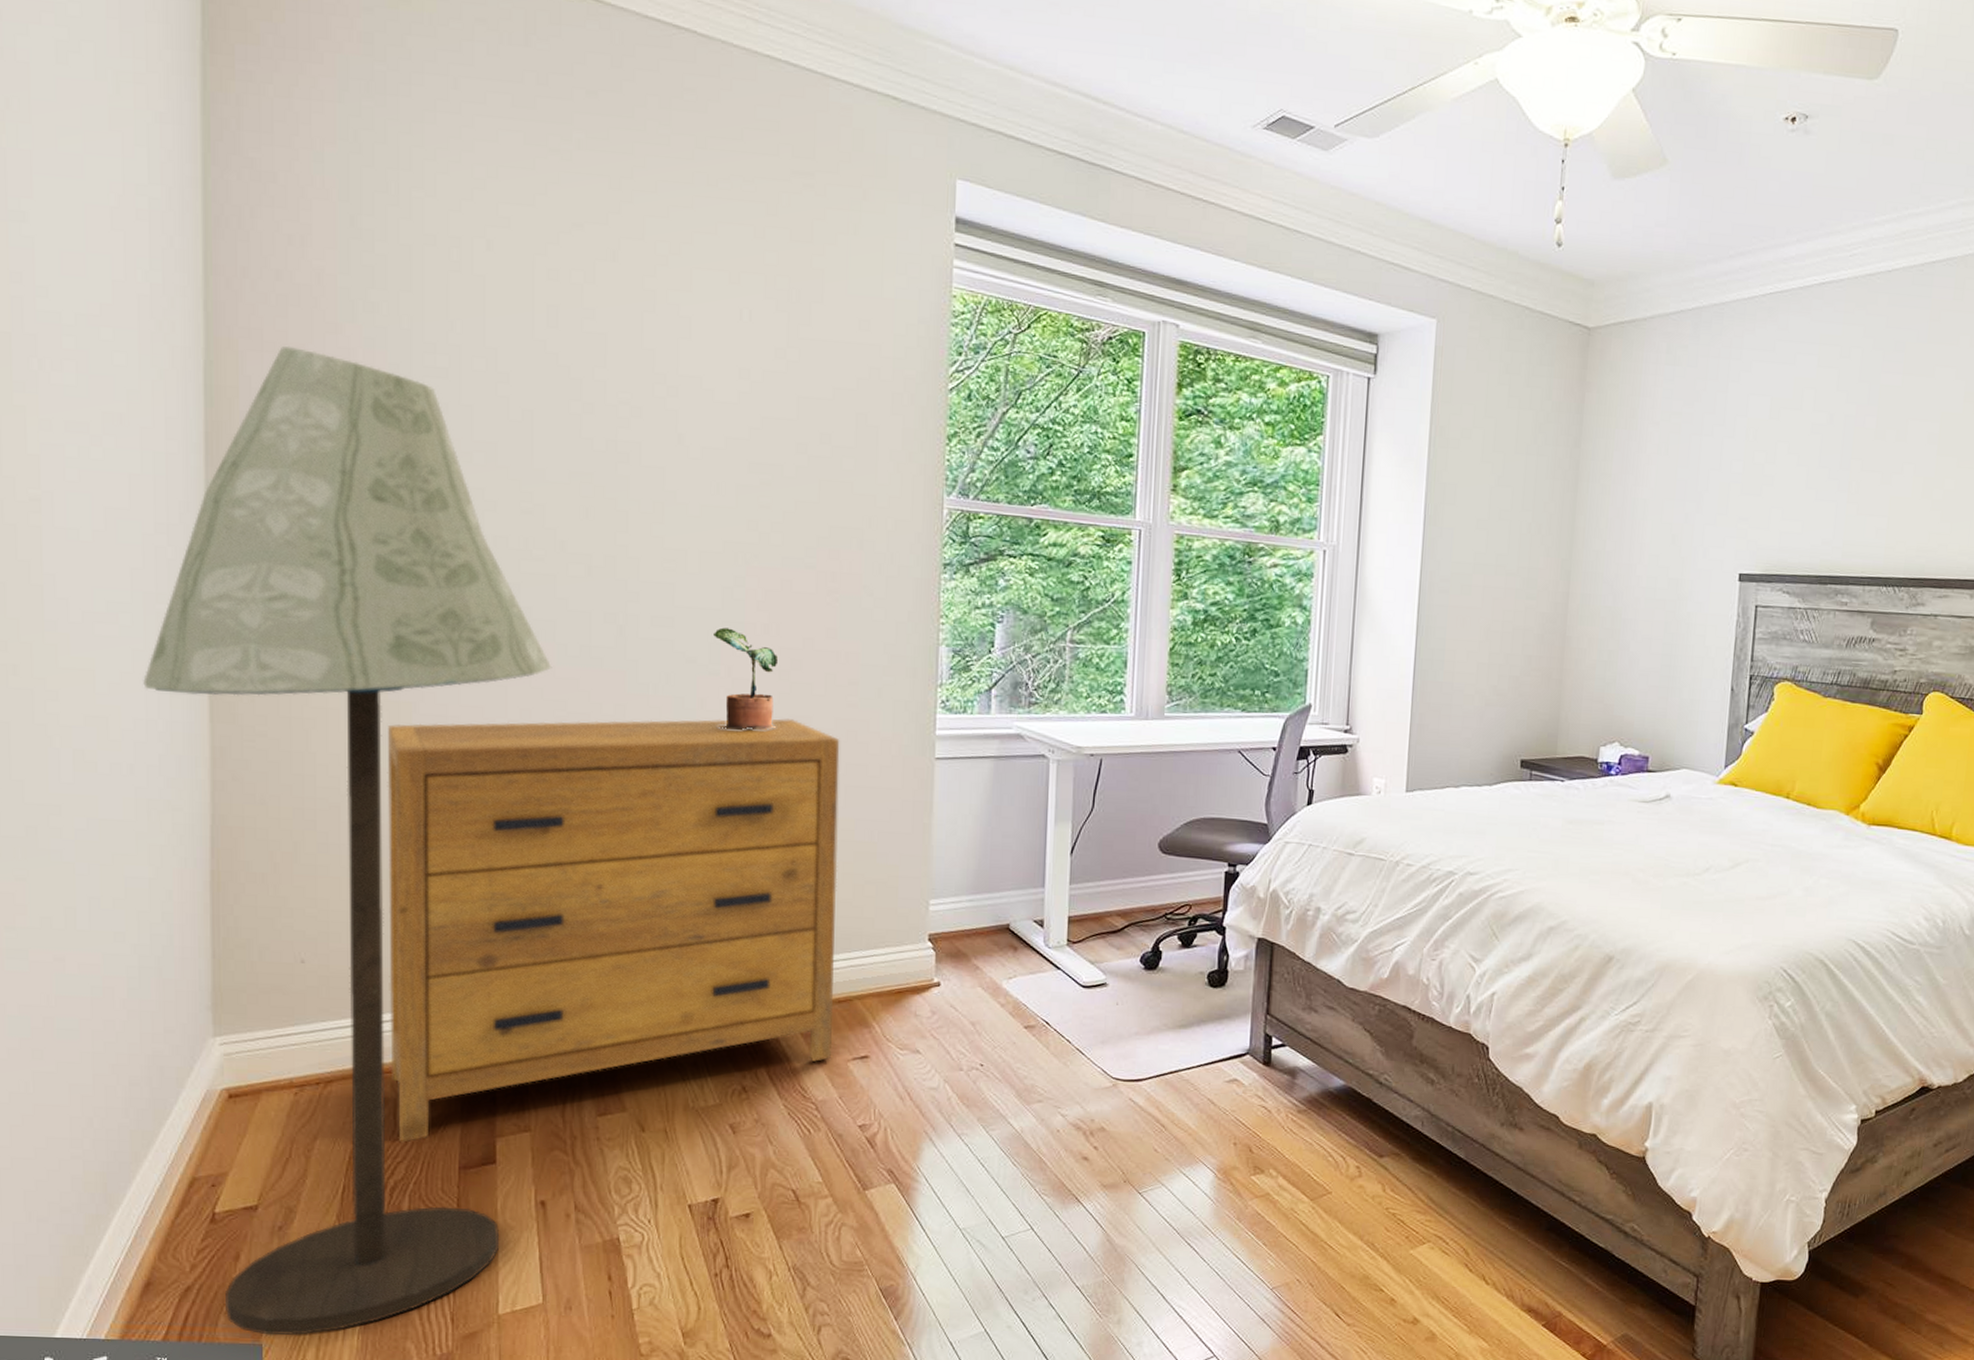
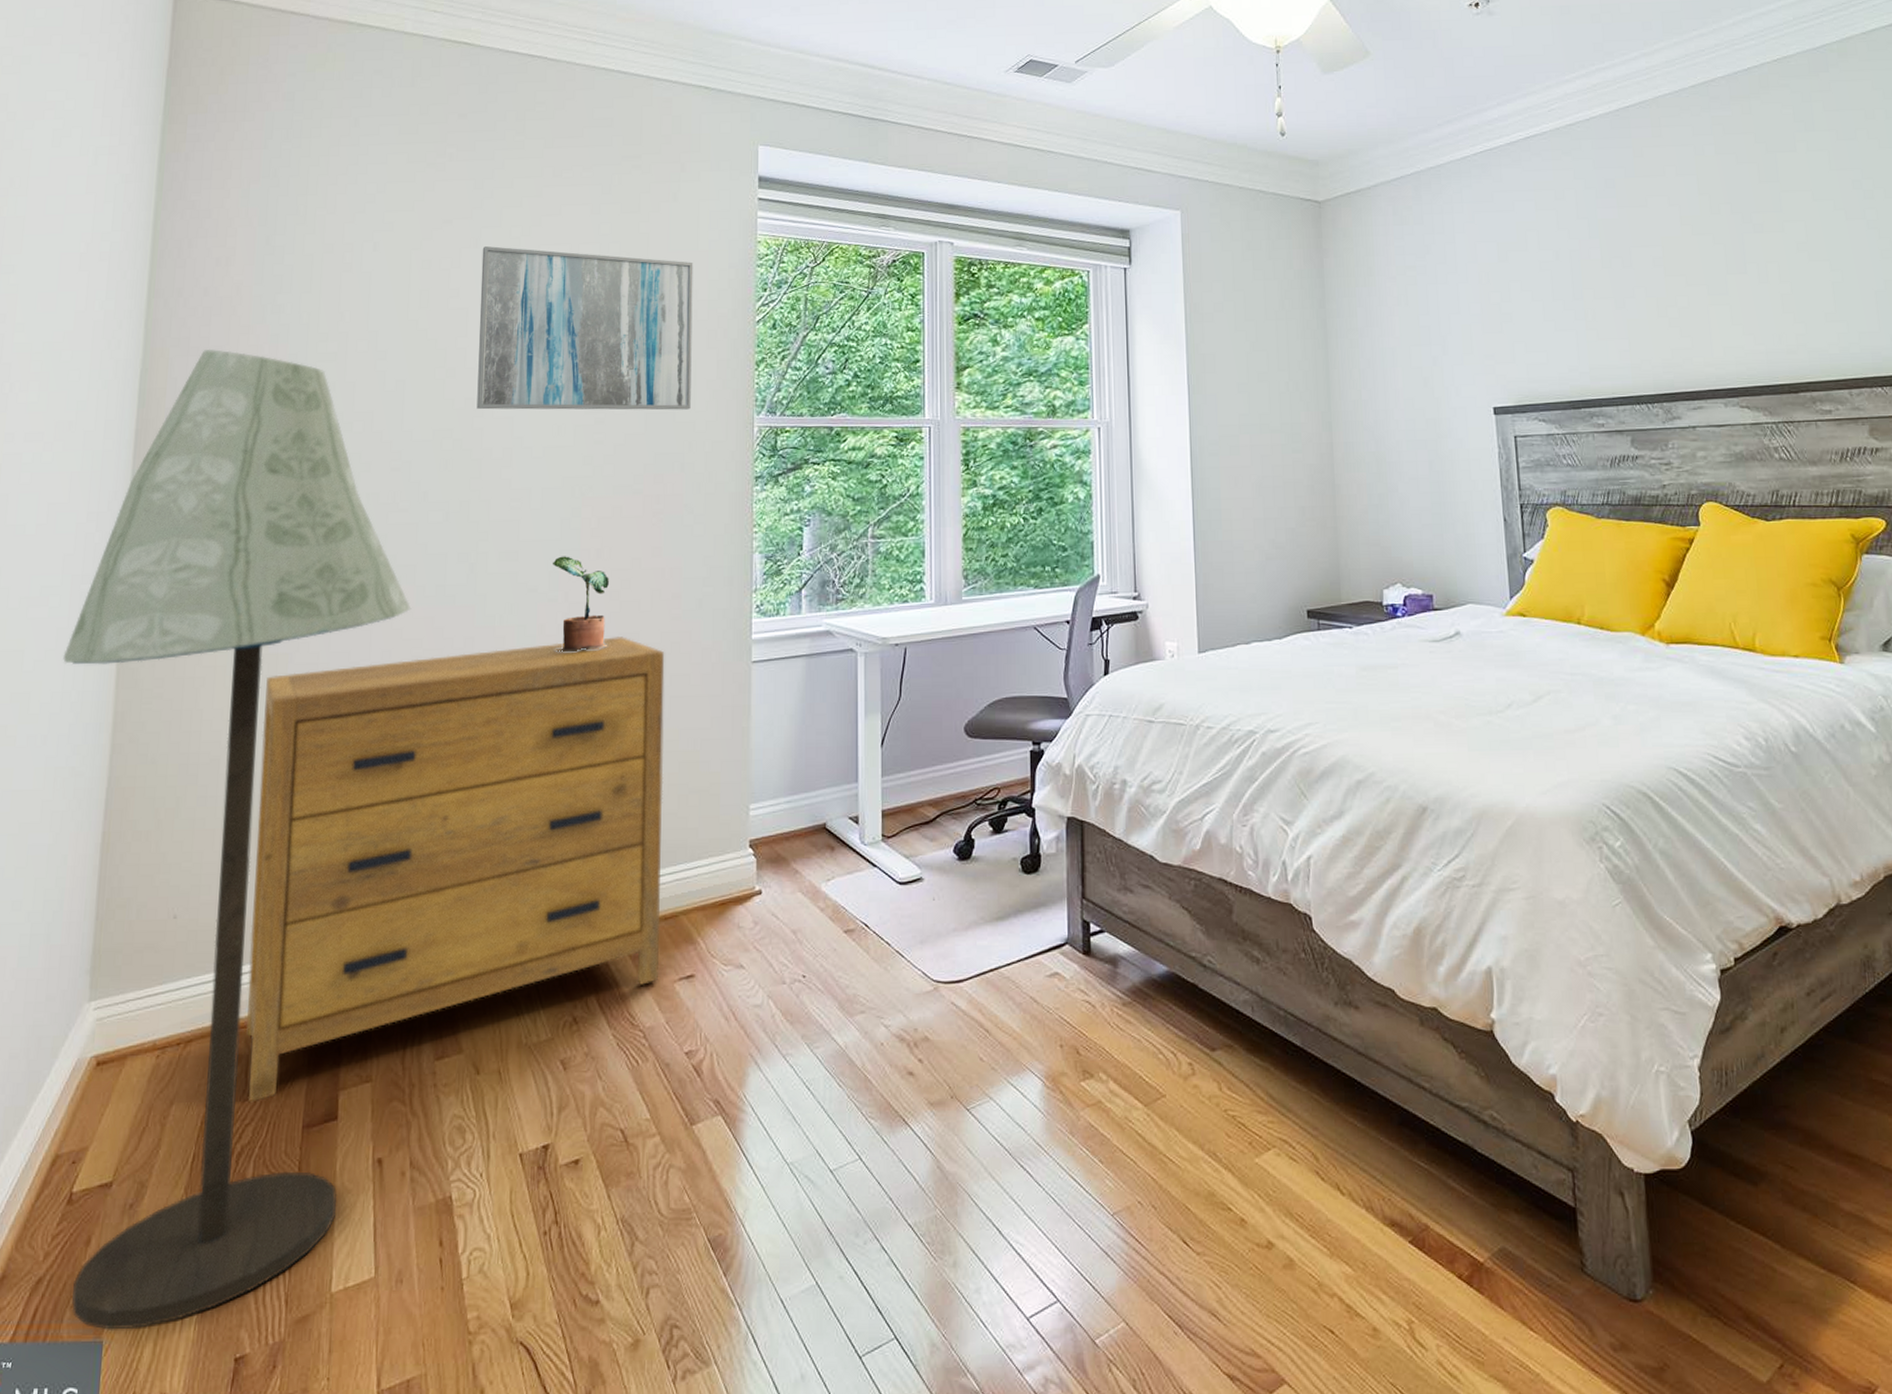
wall art: none [620,261,877,481] -> present [477,246,693,410]

